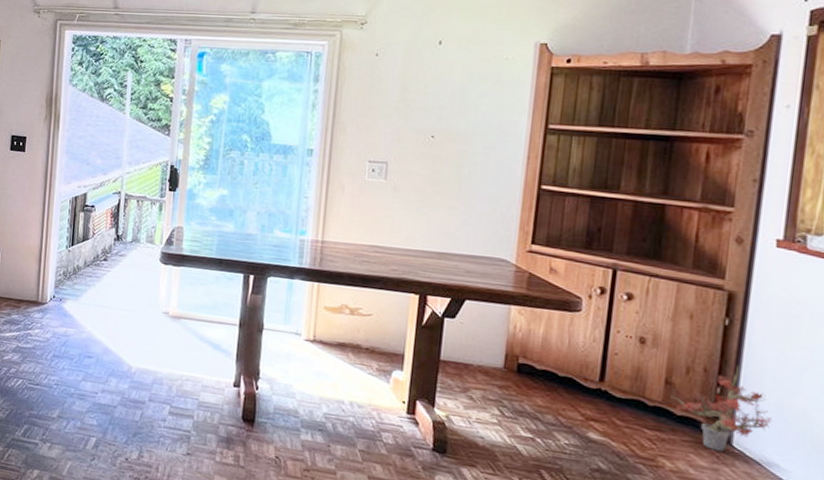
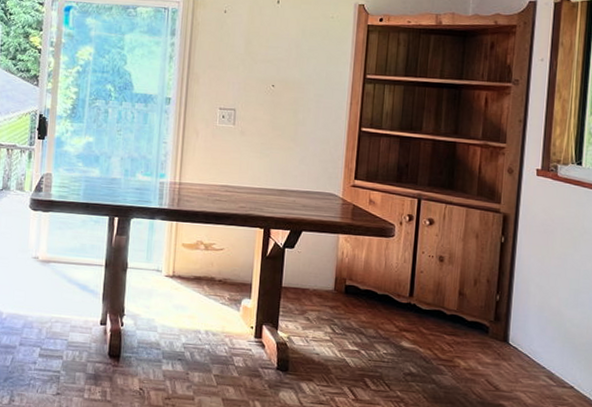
potted plant: present [670,365,772,452] -> none [463,275,537,349]

